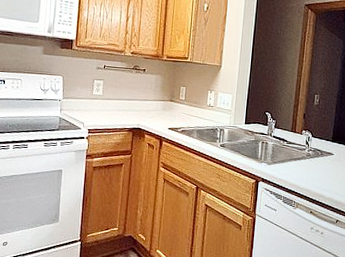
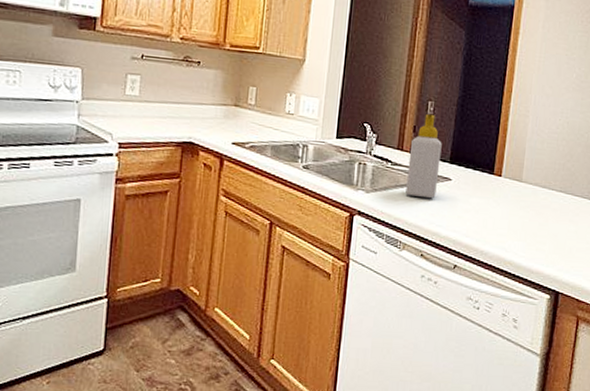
soap bottle: none [298,104,326,169] -> present [405,113,442,199]

